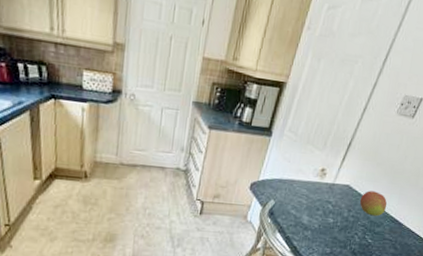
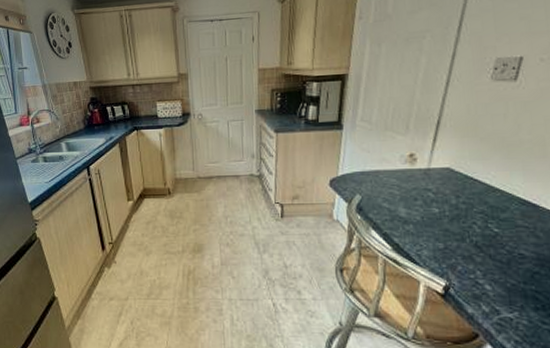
fruit: present [360,191,387,217] -> none [469,170,509,200]

